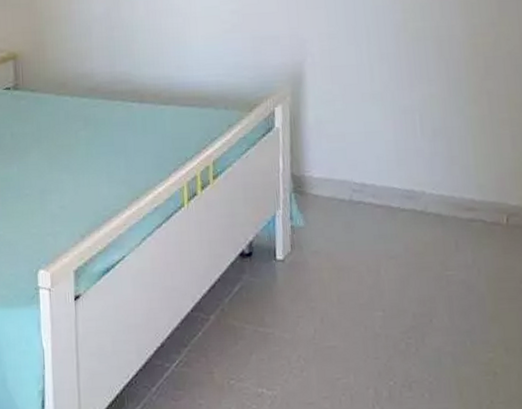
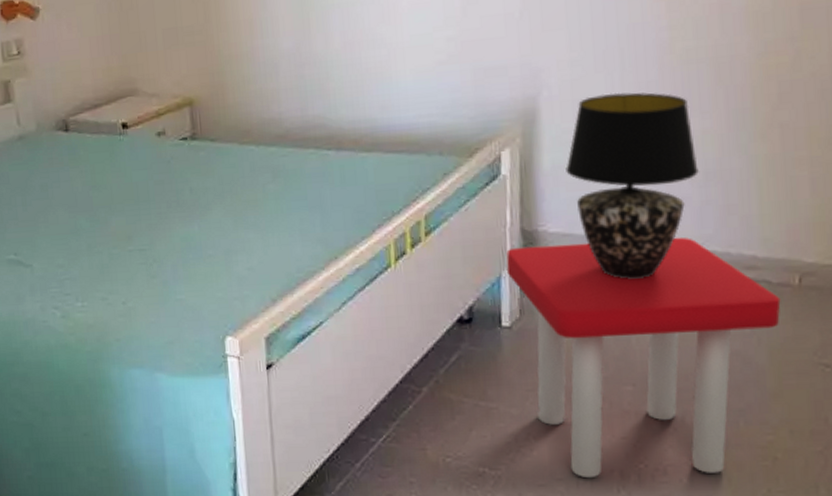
stool: none [279,182,494,396] -> present [506,237,781,479]
table lamp: none [326,61,428,218] -> present [566,92,699,279]

